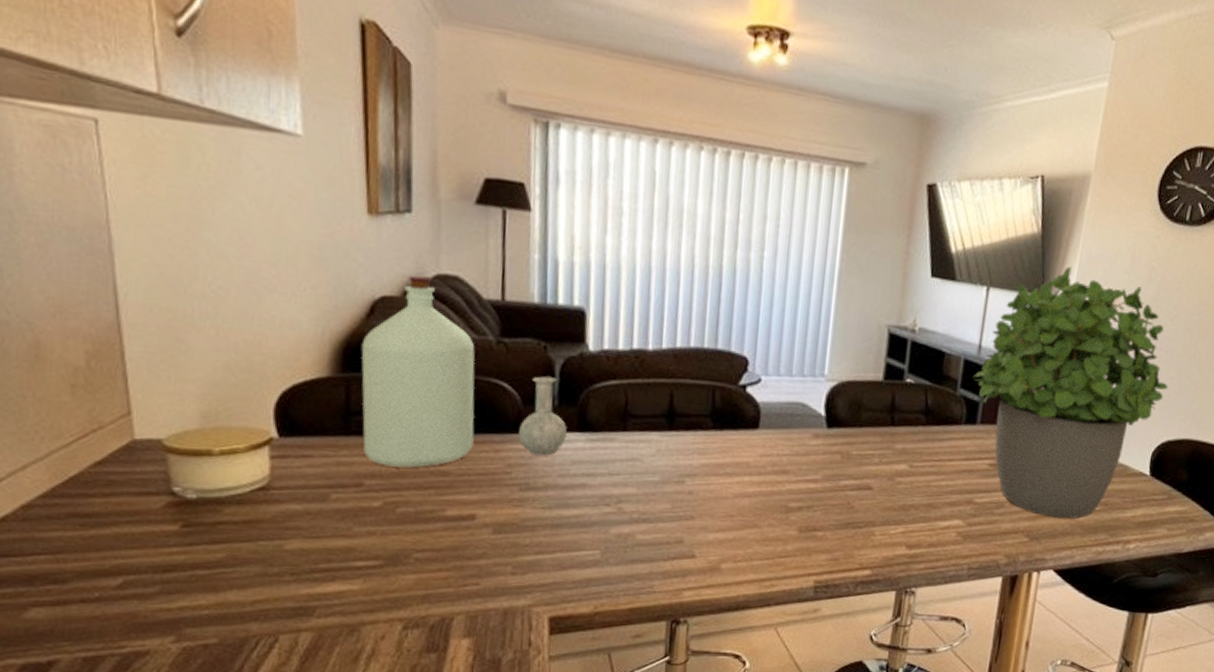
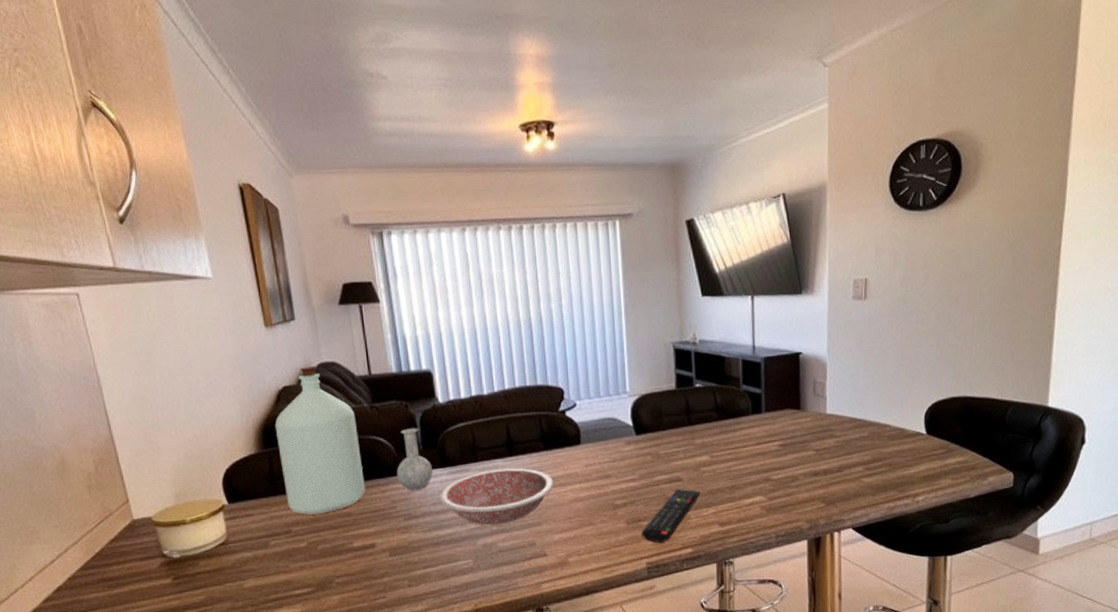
bowl: none [569,444,718,513] -> present [439,468,554,526]
remote control: none [814,498,891,559] -> present [641,488,701,543]
potted plant: present [972,266,1168,519] -> none [751,266,929,483]

